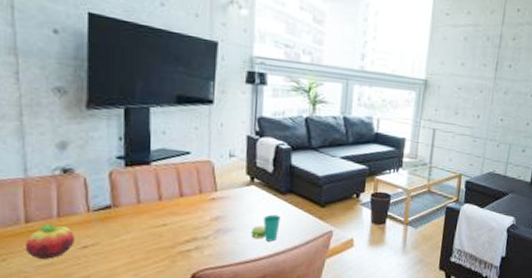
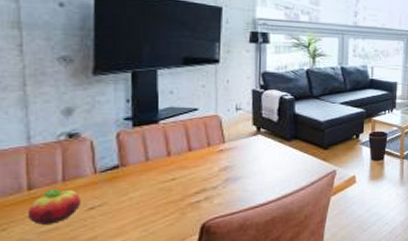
cup: present [251,214,281,242] -> none [259,160,287,186]

